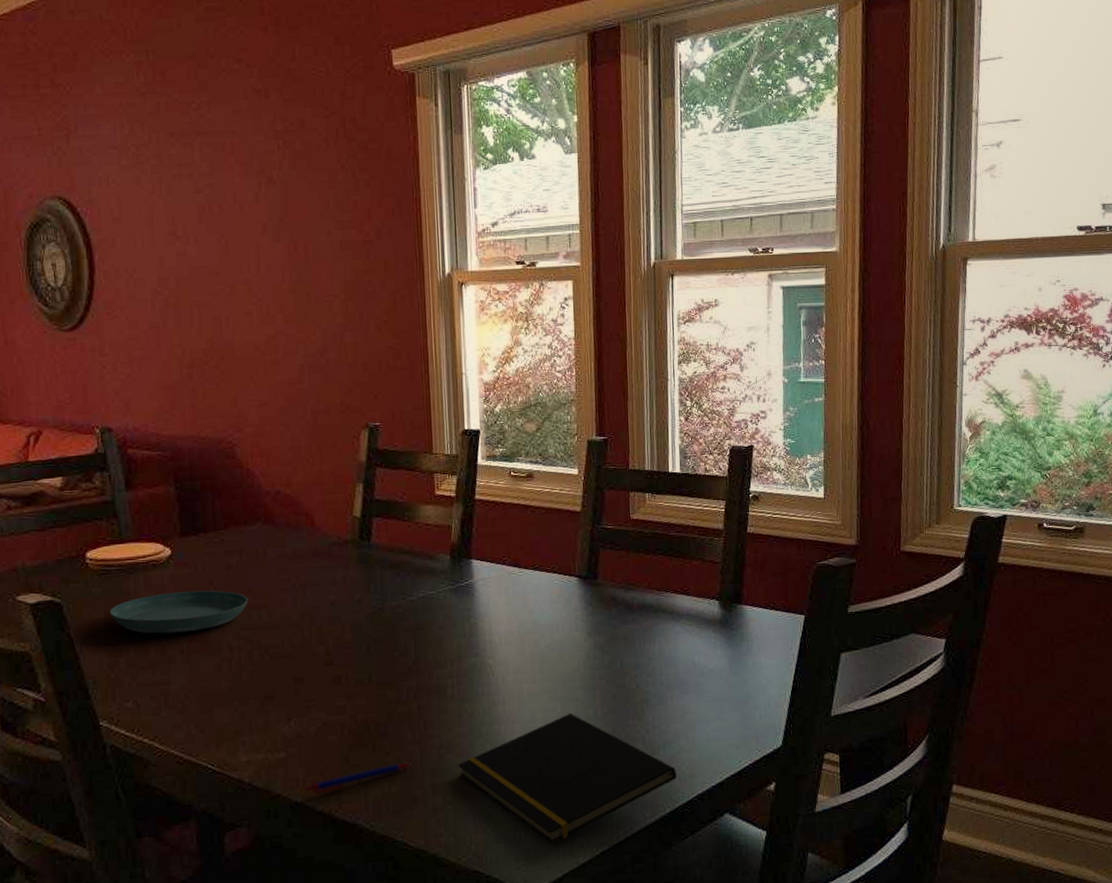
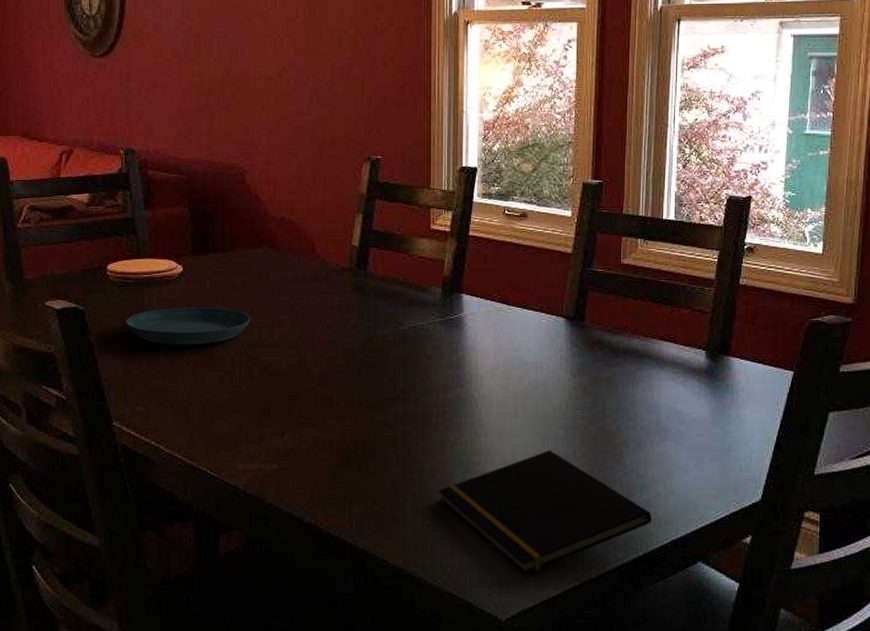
pen: present [305,762,413,794] -> none [294,484,395,506]

